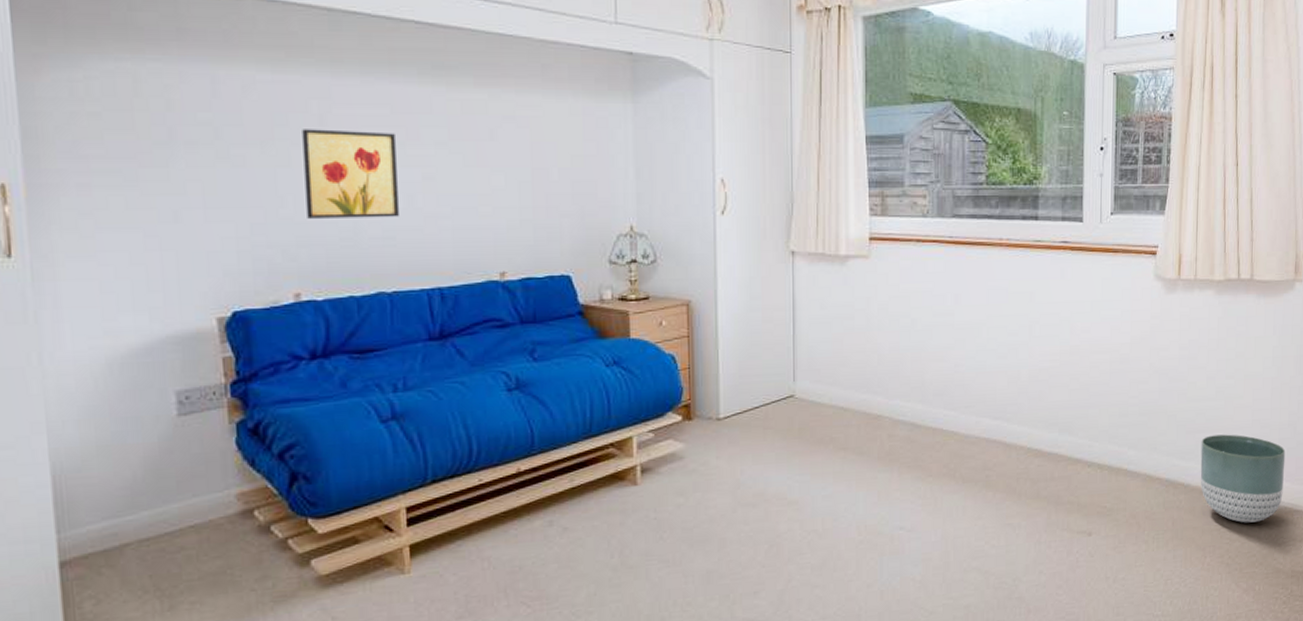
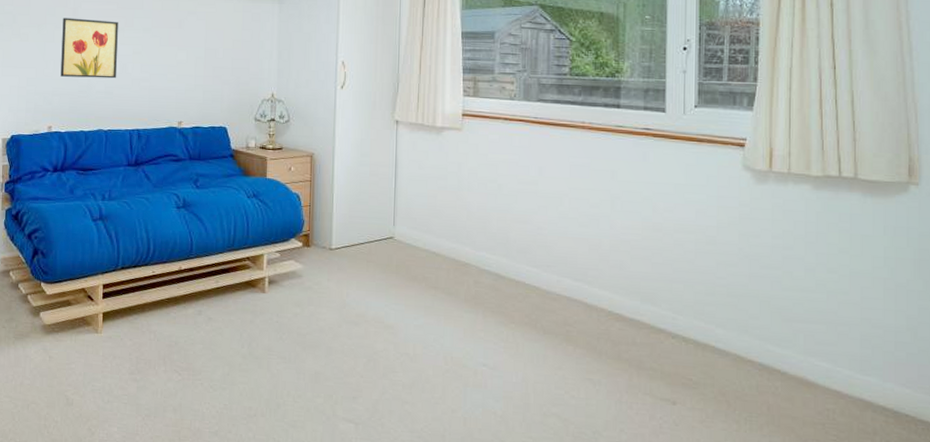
planter: present [1200,434,1286,523] -> none [799,326,905,425]

